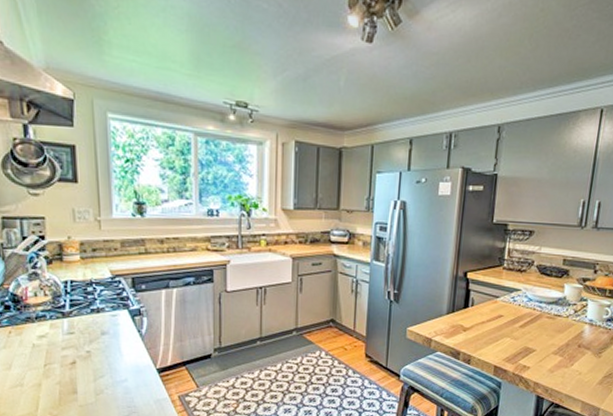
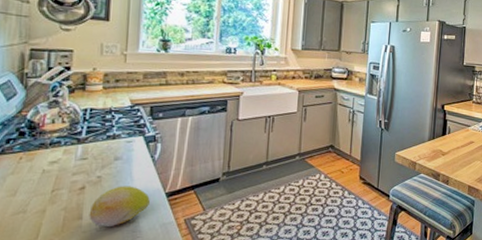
fruit: none [83,361,141,402] -> present [89,186,150,228]

